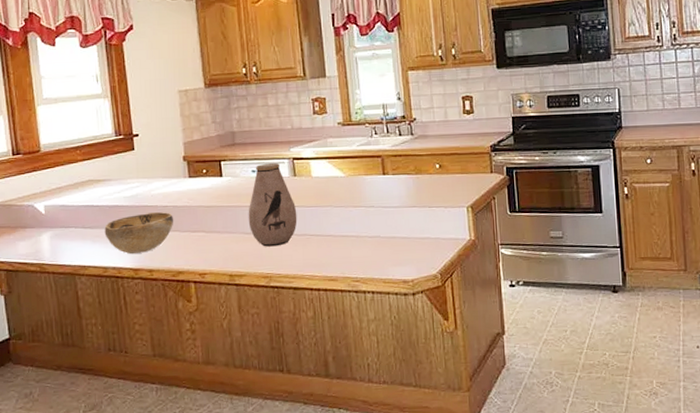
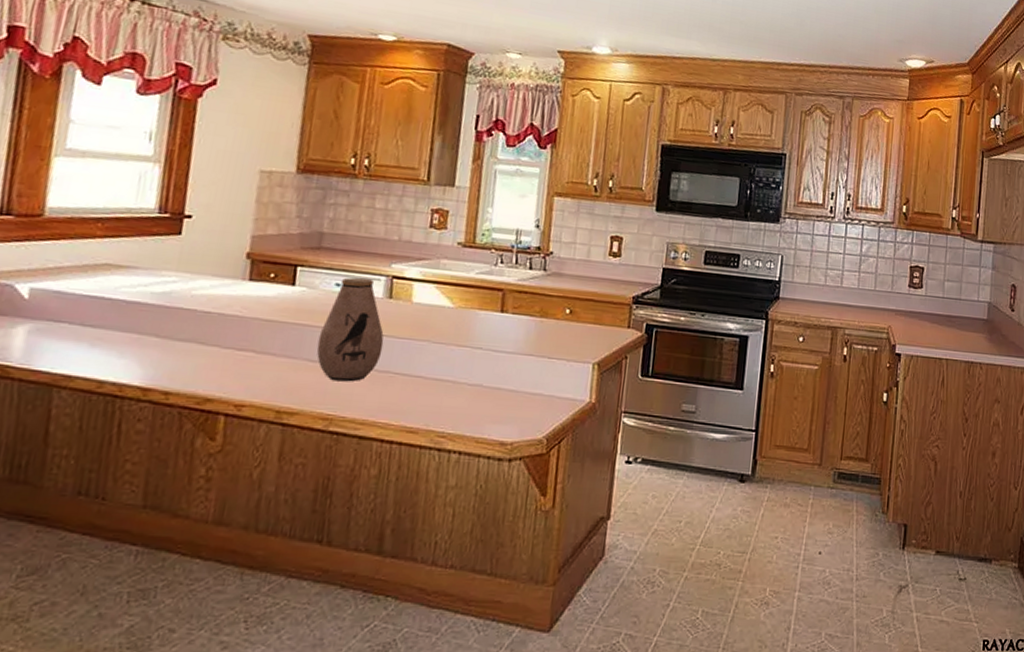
decorative bowl: present [104,212,174,255] -> none [111,317,216,369]

